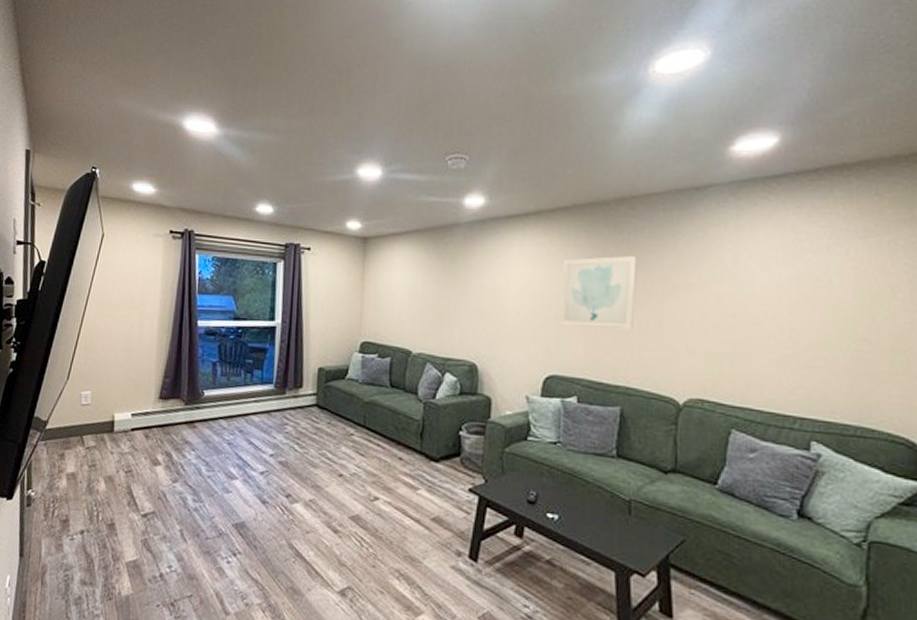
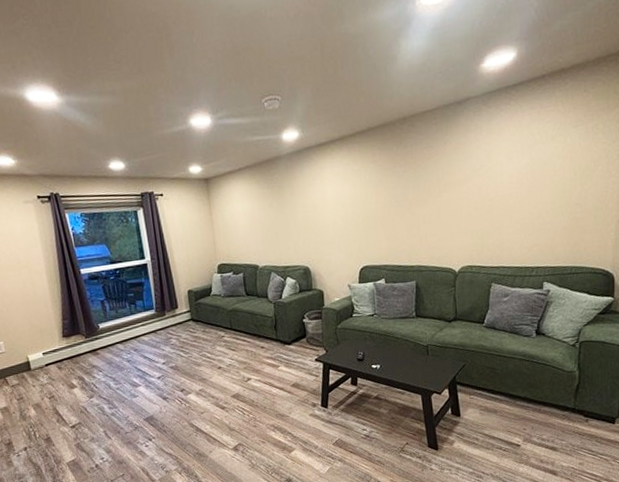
wall art: present [559,255,637,330] -> none [364,163,420,227]

